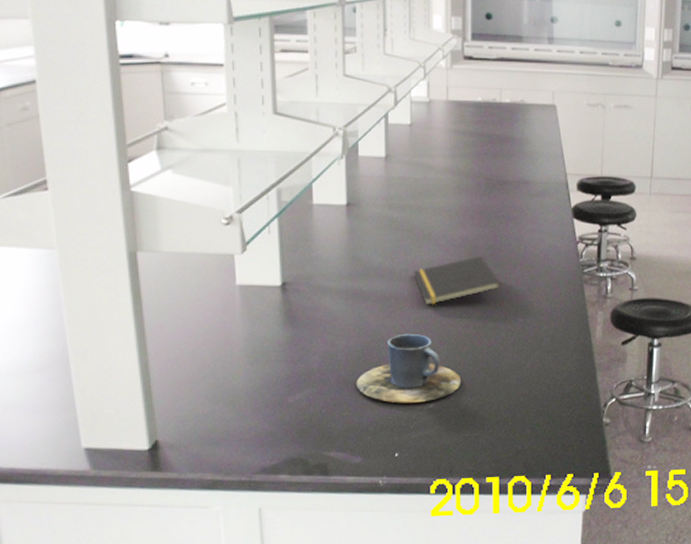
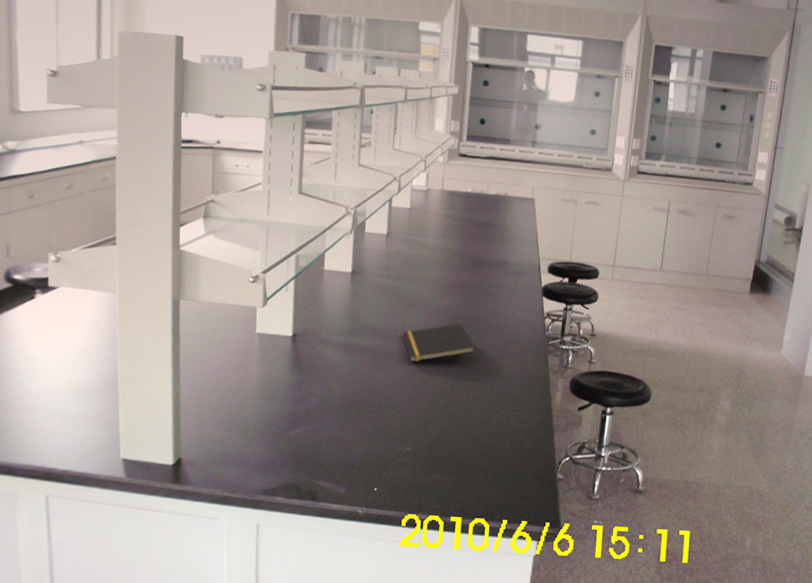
cup: present [356,333,462,403] -> none [346,385,436,446]

